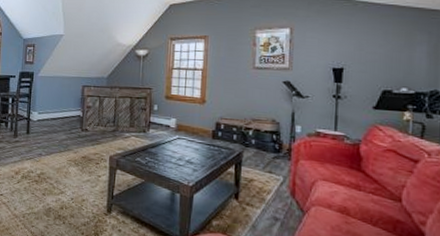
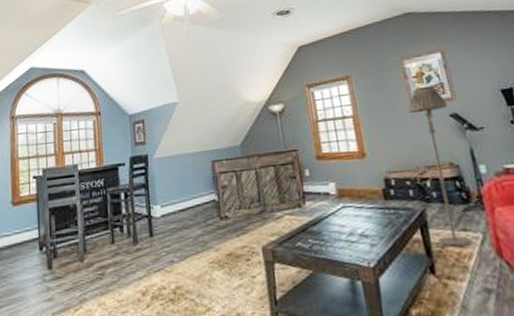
floor lamp: none [247,55,284,184] -> present [408,86,473,247]

